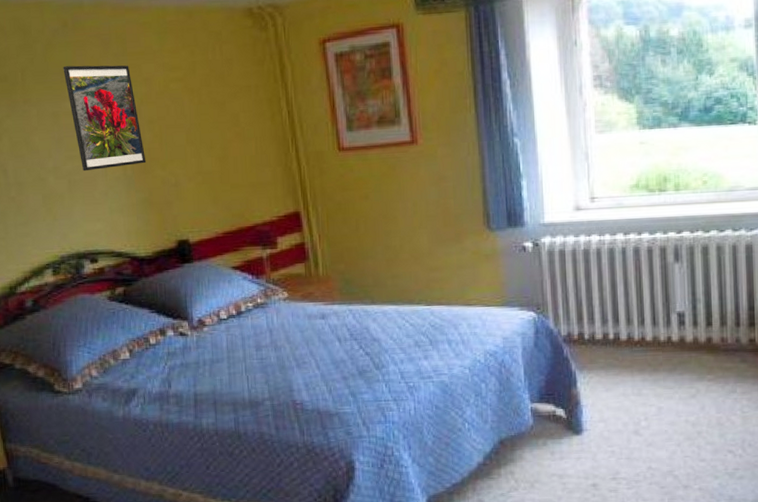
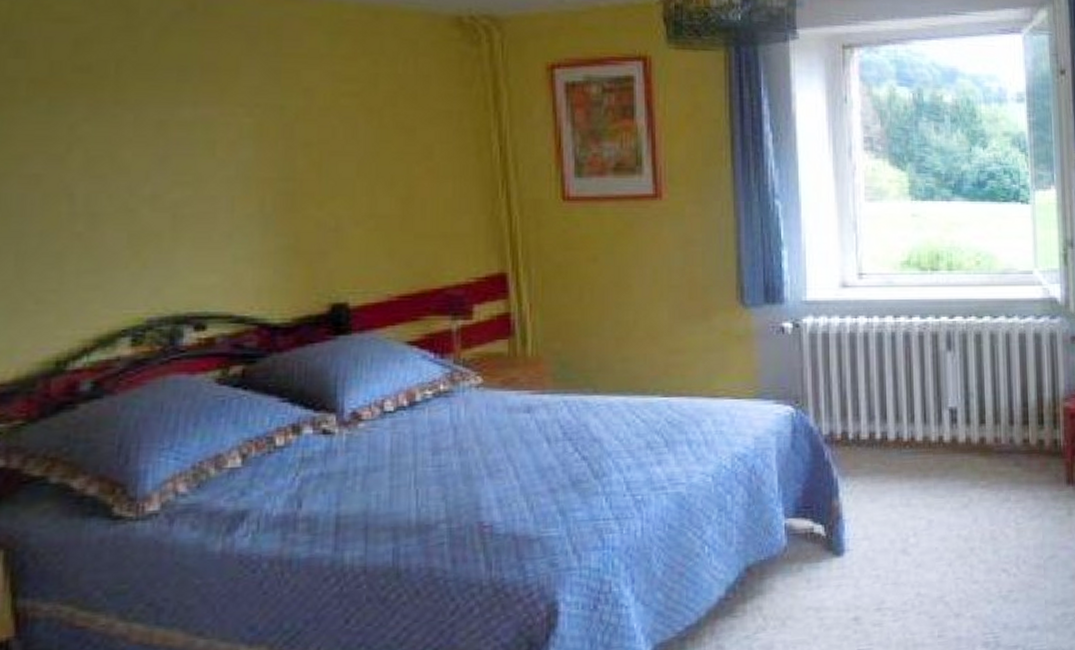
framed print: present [63,65,147,172] -> none [182,61,296,204]

